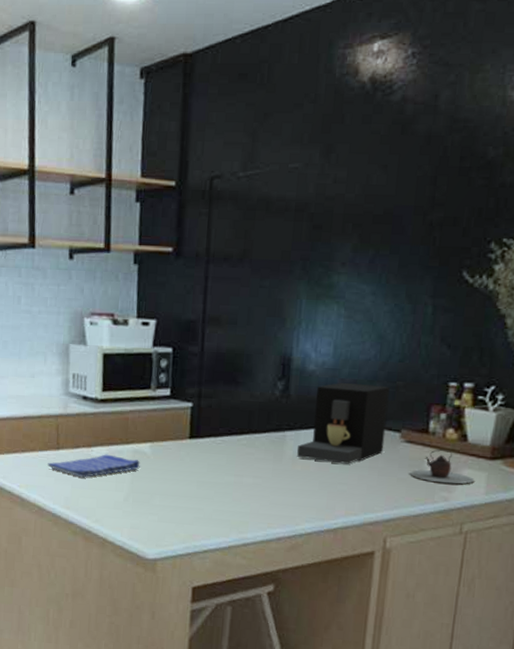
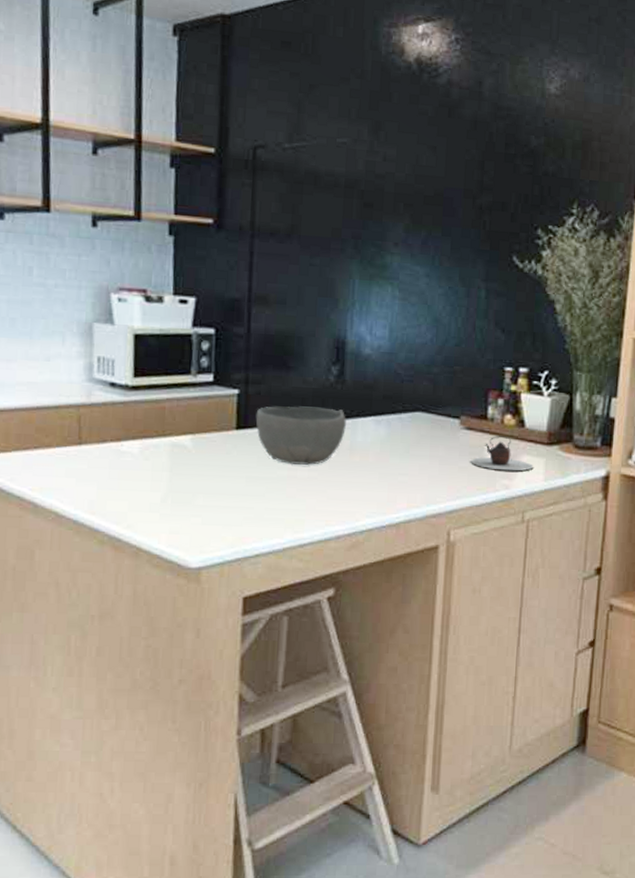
dish towel: present [47,454,140,478] -> none [67,449,180,477]
bowl: none [206,418,290,473] -> present [255,406,346,465]
coffee maker: present [297,382,390,464] -> none [355,367,447,454]

